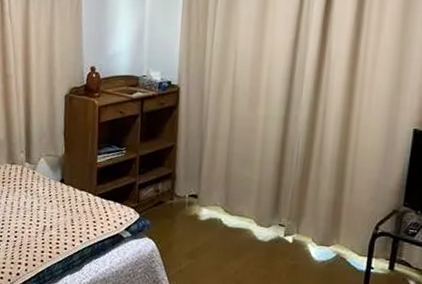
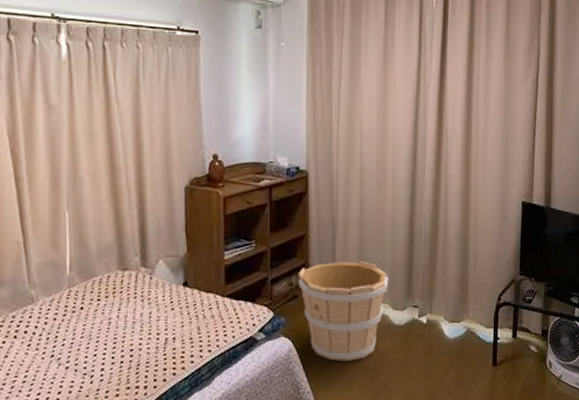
wooden bucket: none [164,174,255,269] -> present [298,261,389,361]

